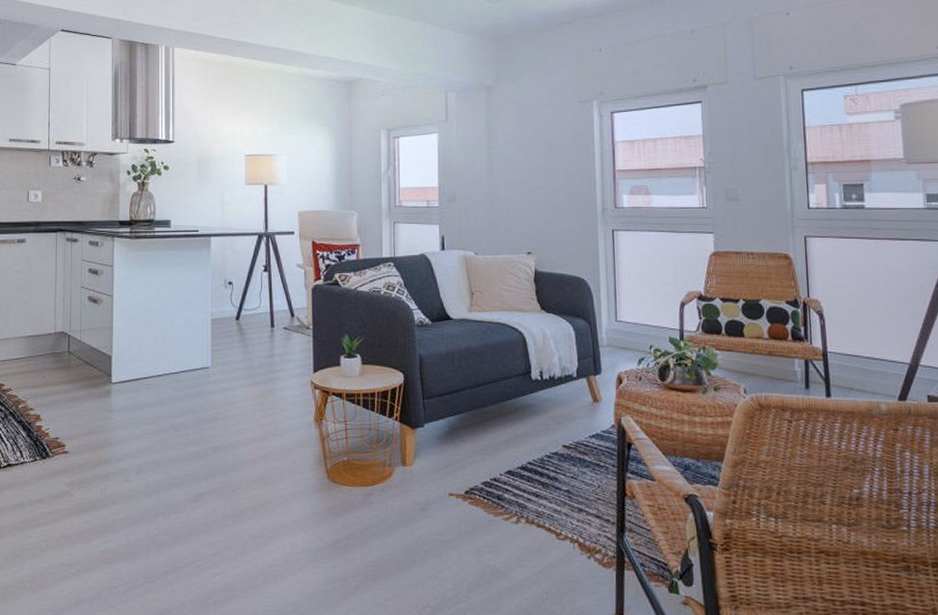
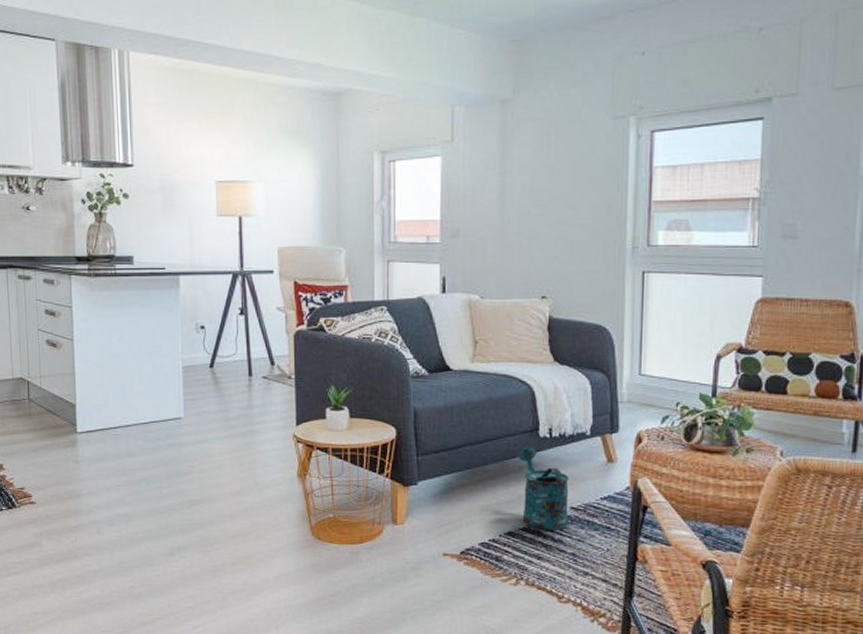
watering can: none [513,388,562,469] -> present [517,446,569,531]

